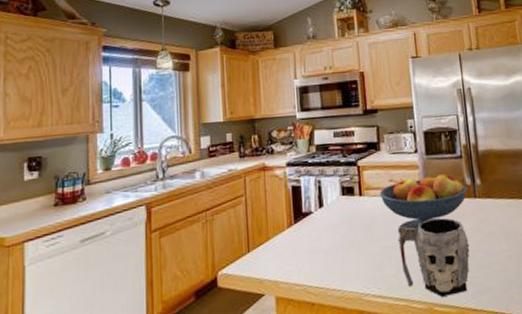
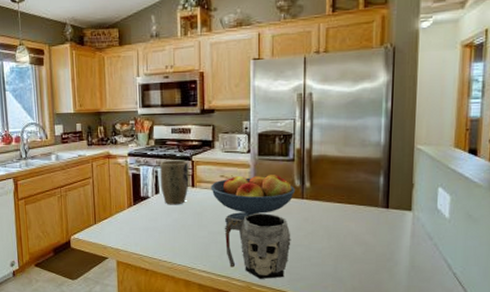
plant pot: none [323,165,356,219] -> present [160,160,189,205]

